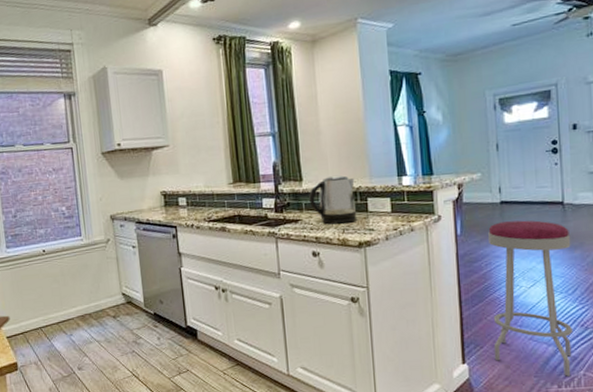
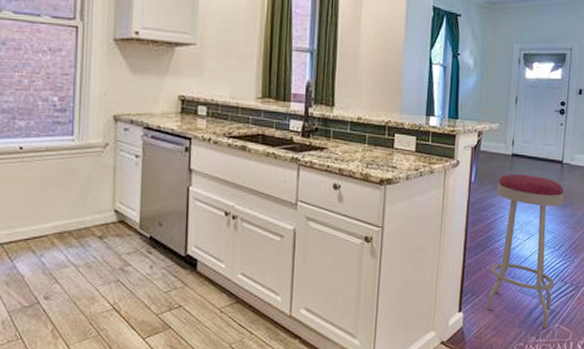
kettle: present [309,175,358,224] -> none [338,105,385,157]

